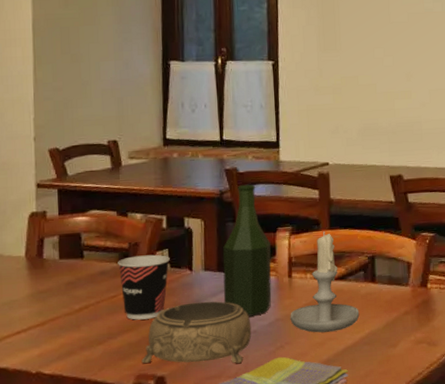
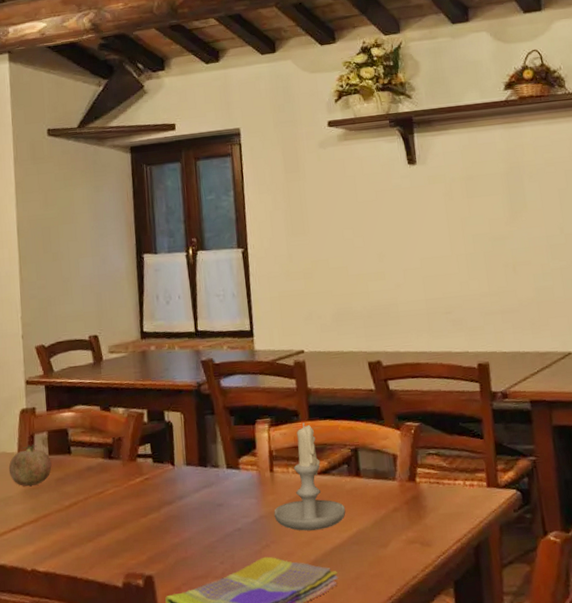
fruit: none [14,247,62,290] -> present [8,443,52,487]
cup: present [118,254,170,320] -> none [103,449,153,517]
decorative bowl: present [141,301,252,363] -> none [129,497,236,563]
bottle: present [223,184,272,317] -> none [203,375,254,514]

